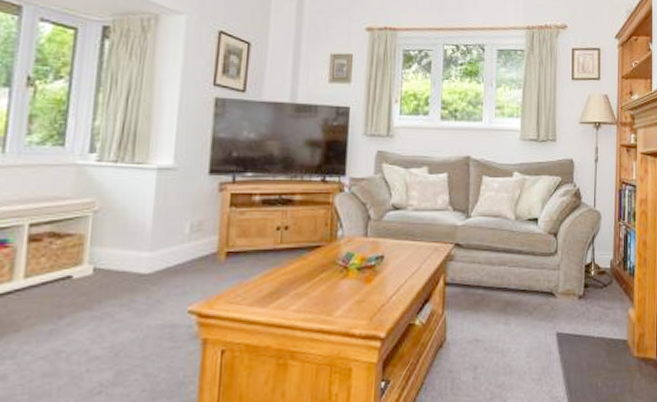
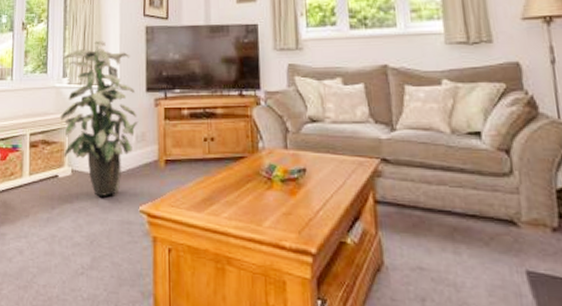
indoor plant: none [80,110,196,299] -> present [60,41,139,197]

